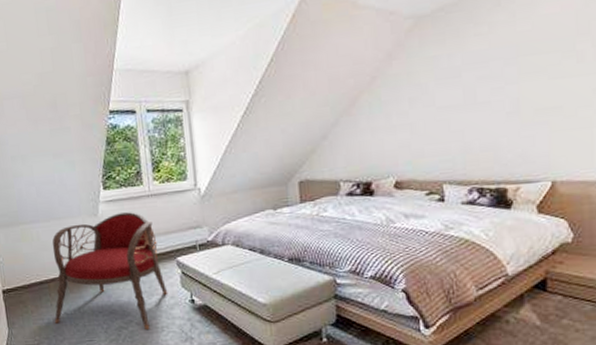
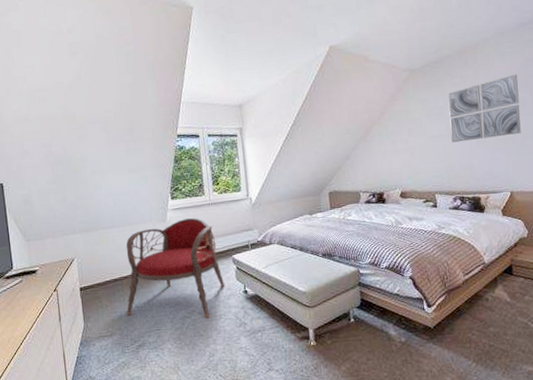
wall art: none [468,16,576,116] -> present [448,74,521,143]

